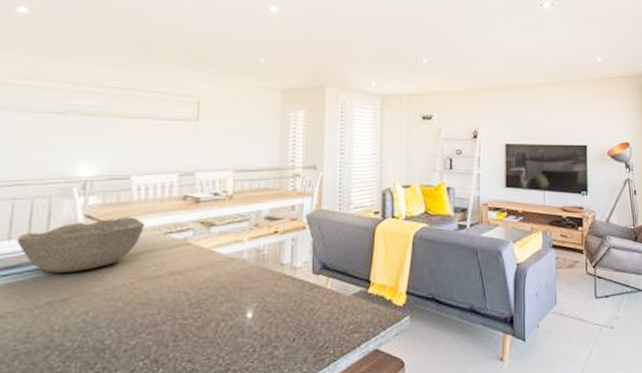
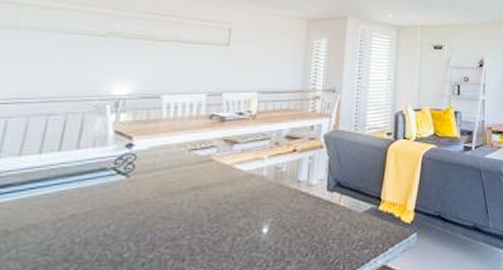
bowl: present [16,217,144,273] -> none [47,134,171,186]

